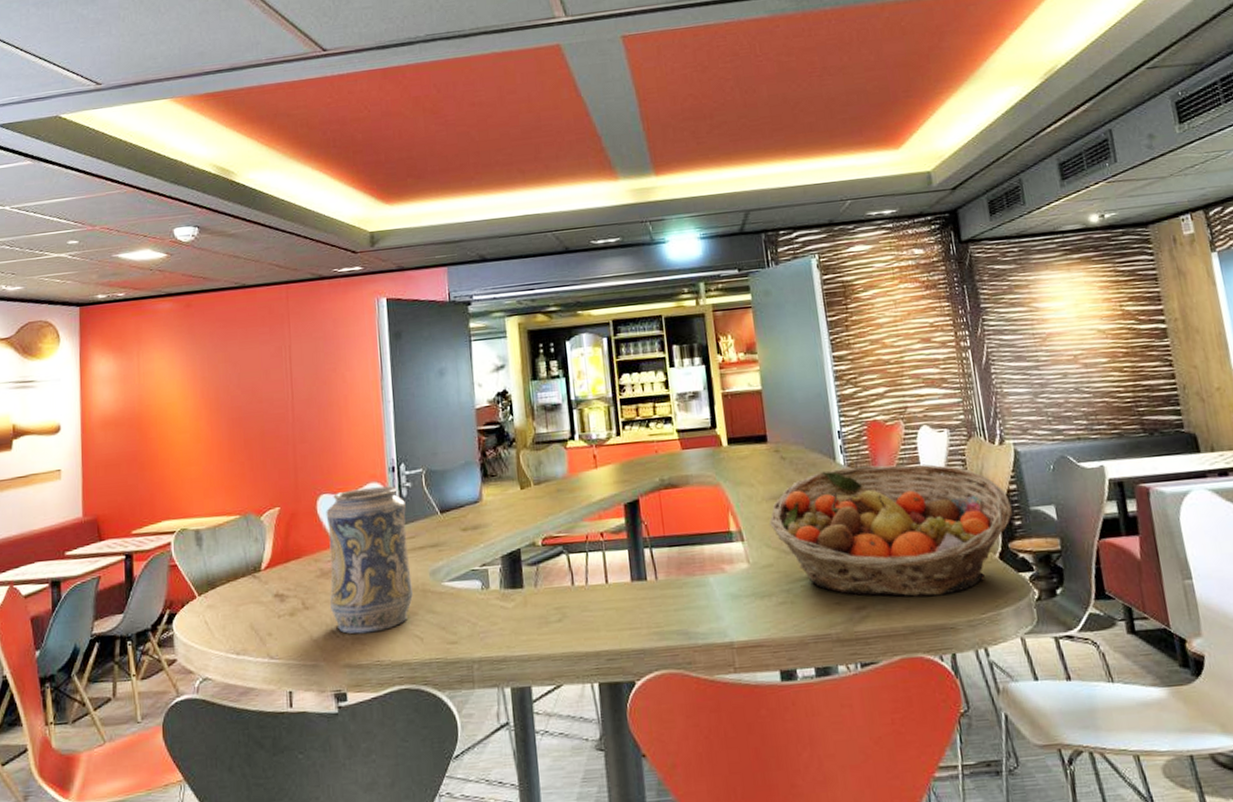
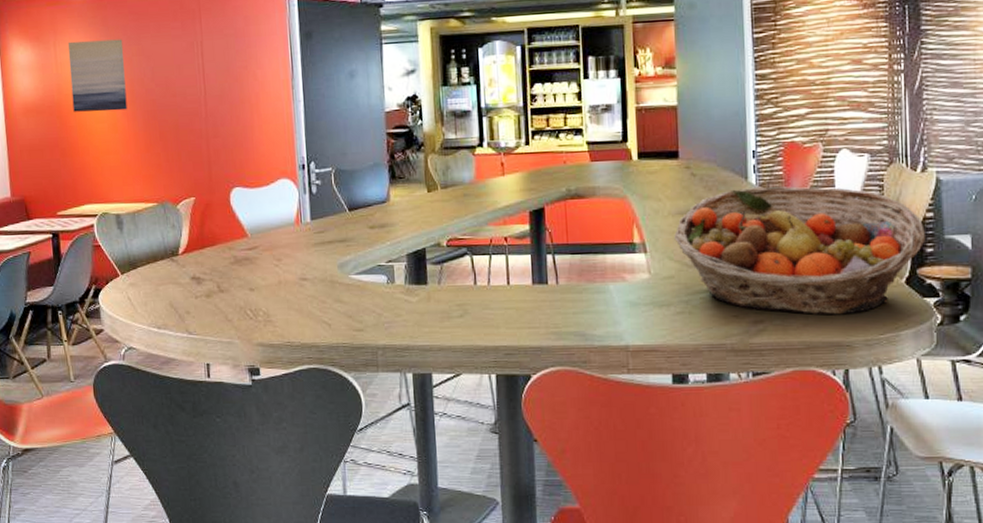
wall art: none [152,346,212,423] -> present [68,39,128,112]
decorative vase: present [326,486,413,634] -> none [239,182,322,317]

